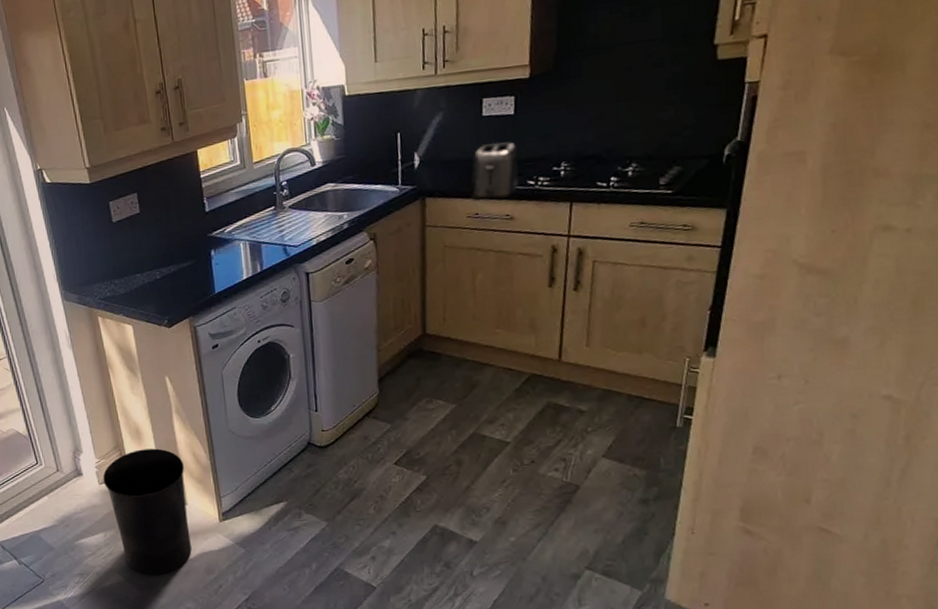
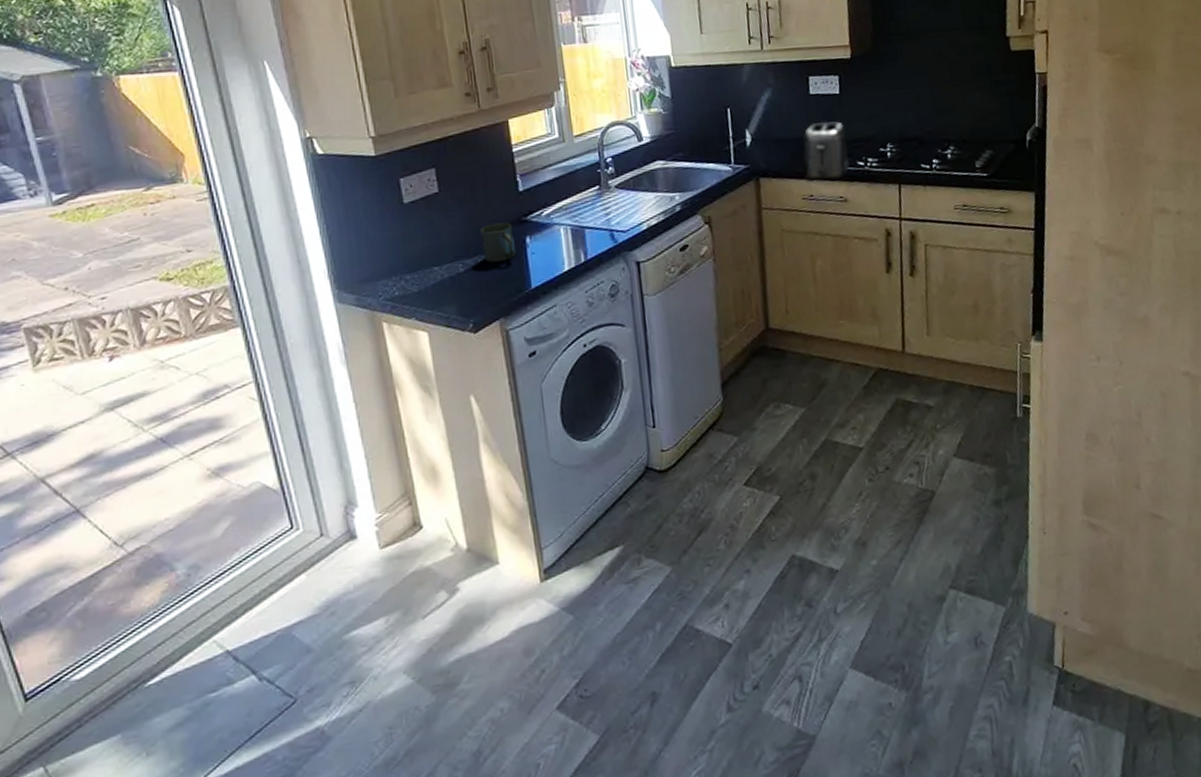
waste bin: present [102,448,192,575] -> none [385,491,505,670]
mug: none [173,238,202,271] -> present [480,222,516,263]

